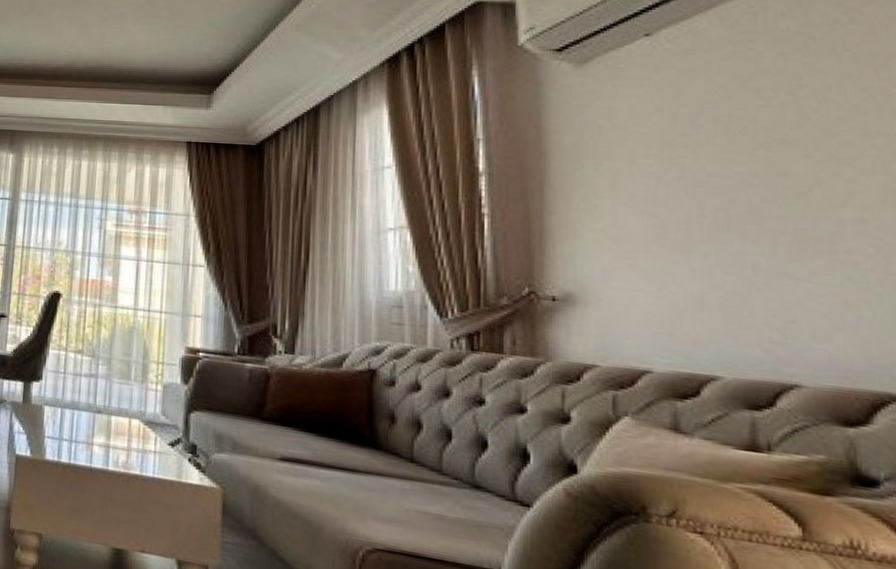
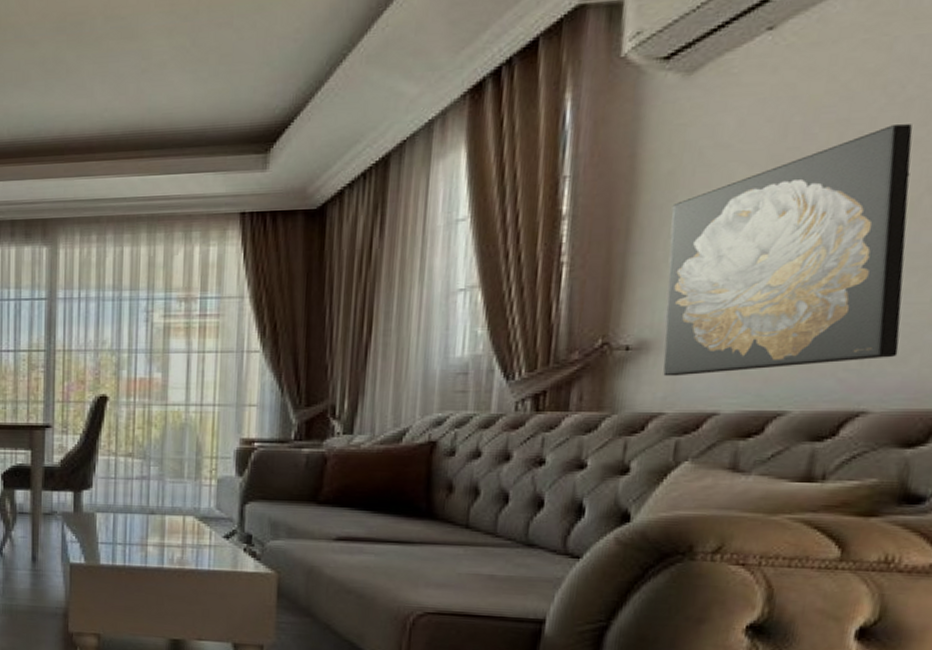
wall art: none [580,124,820,335] -> present [663,124,913,376]

